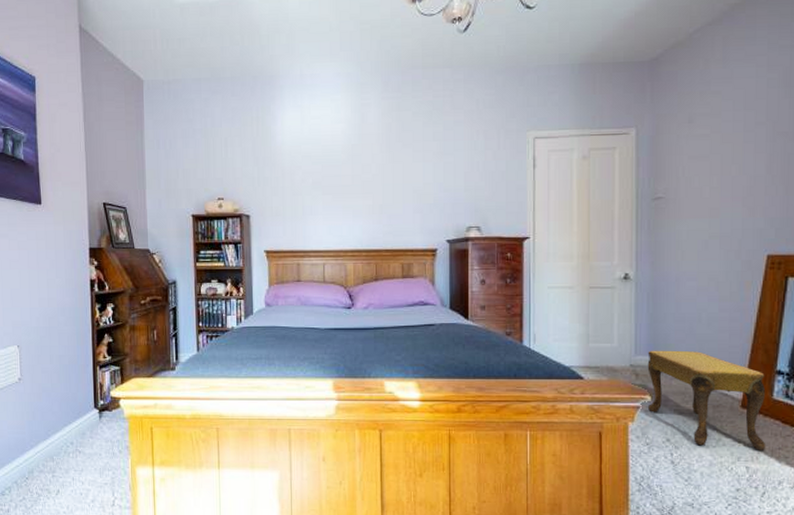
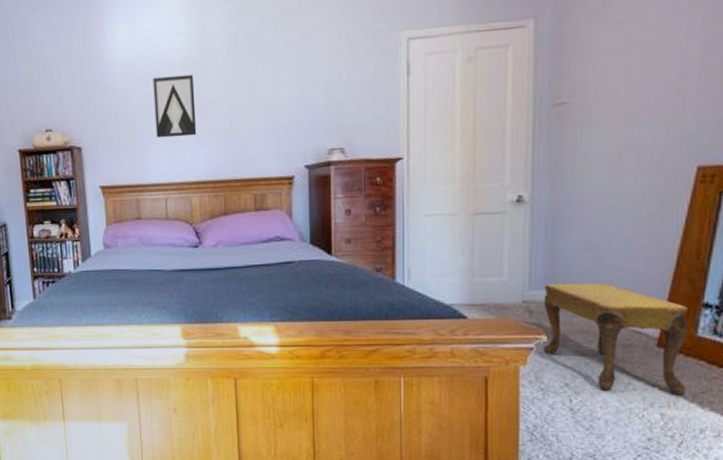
wall art: none [316,157,353,211] -> present [153,74,197,138]

